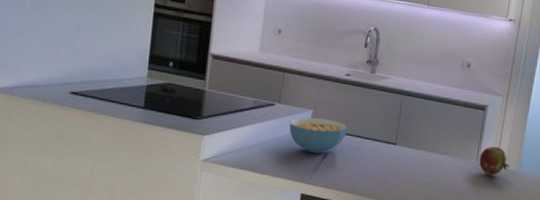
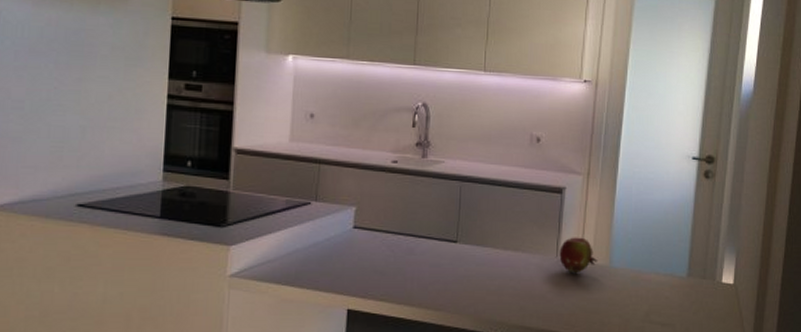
cereal bowl: present [289,117,348,154] -> none [328,217,398,260]

